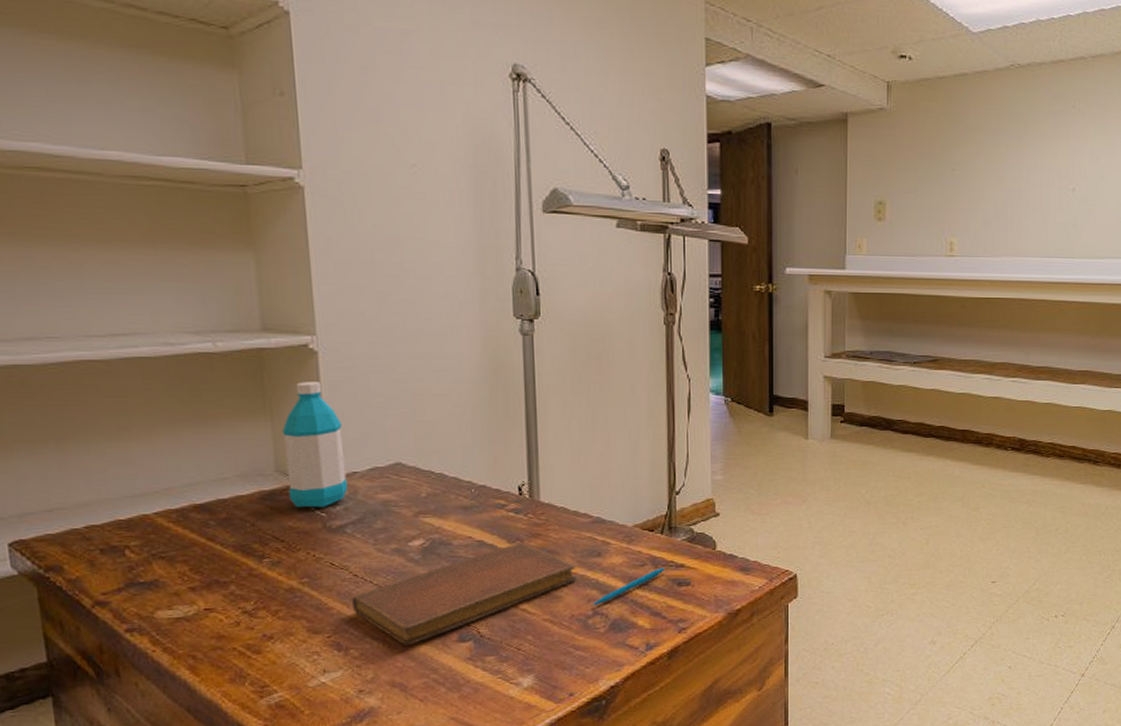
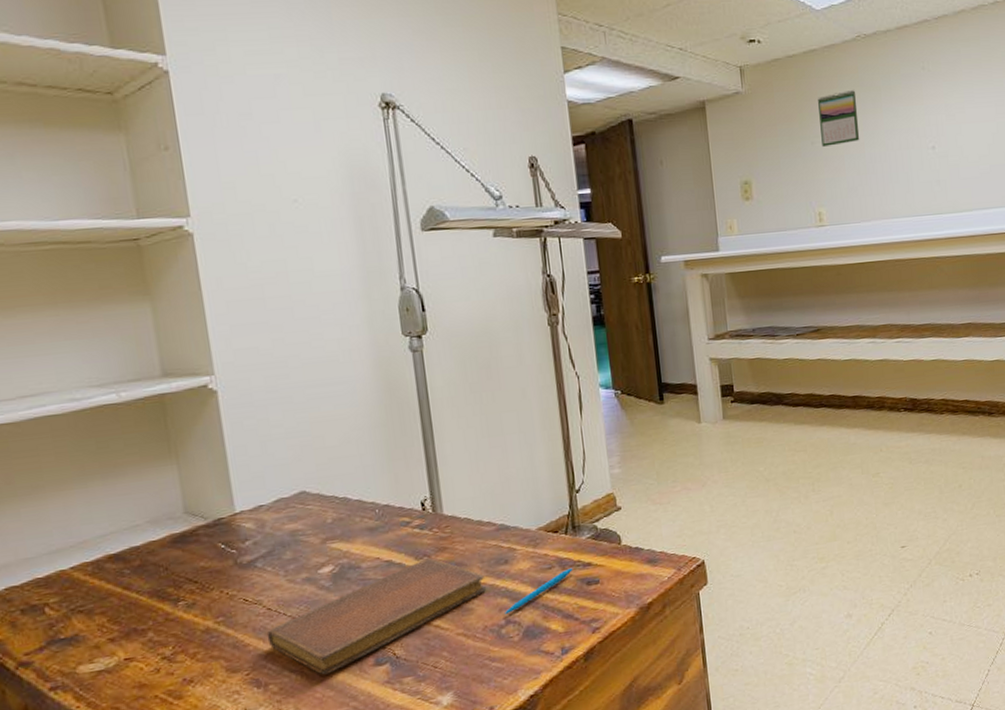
water bottle: present [282,382,348,508] -> none [188,420,255,548]
calendar: none [962,119,1003,176] -> present [818,89,860,147]

